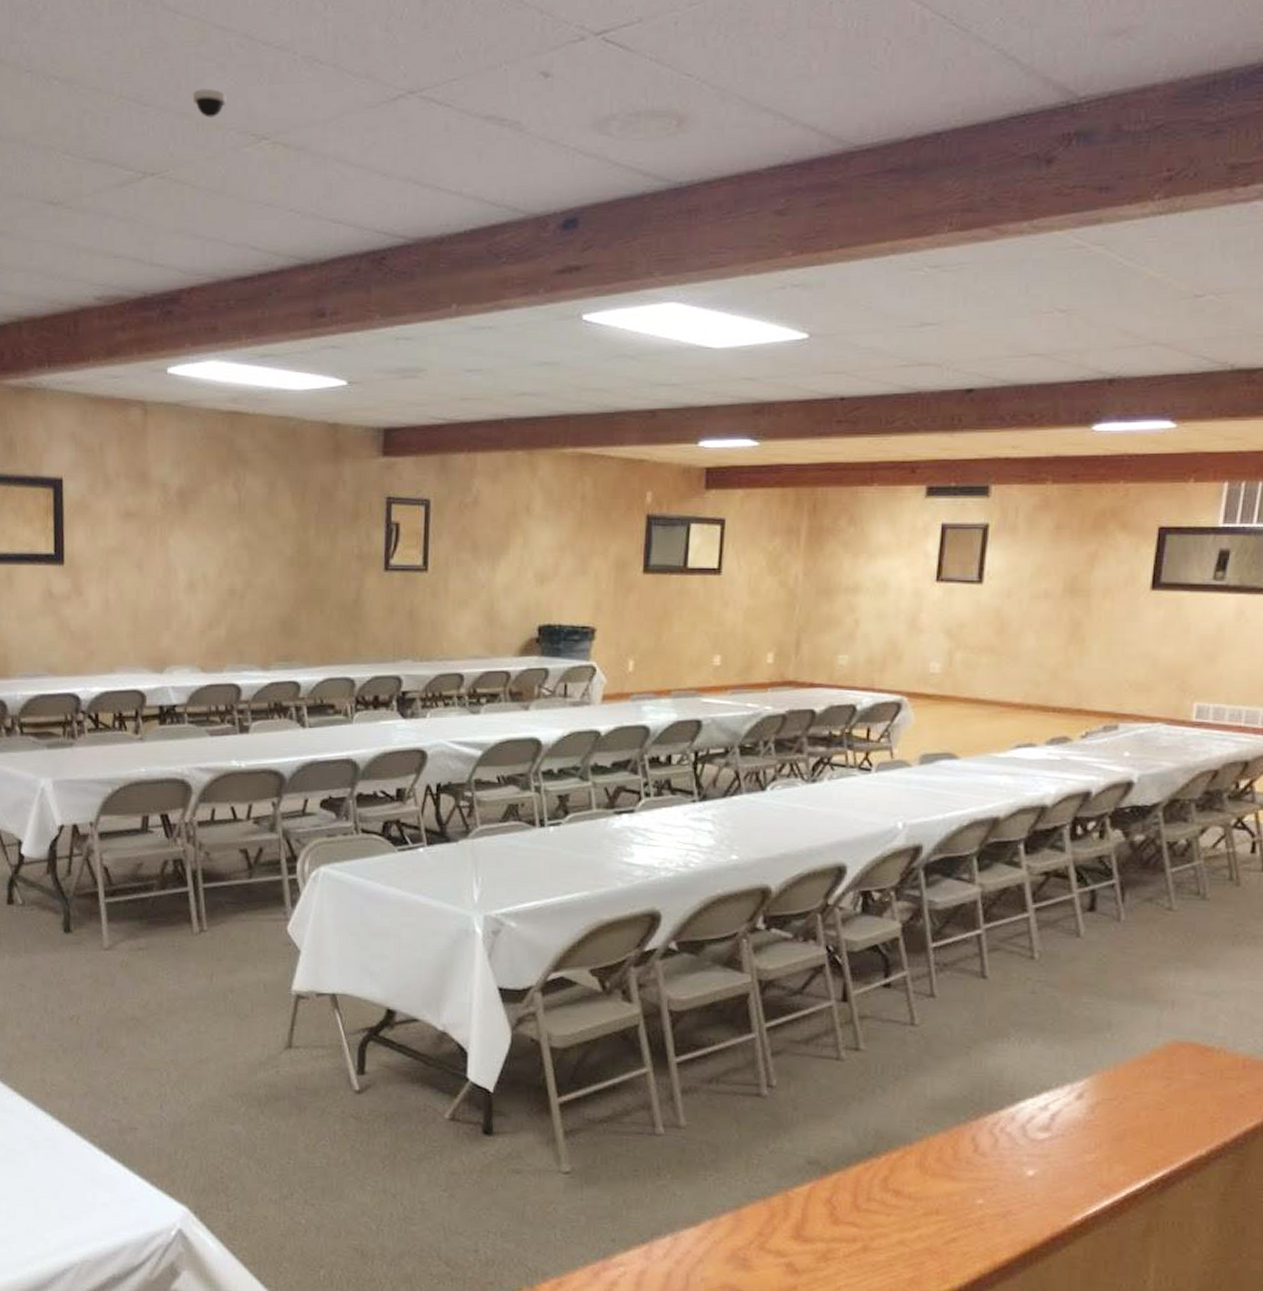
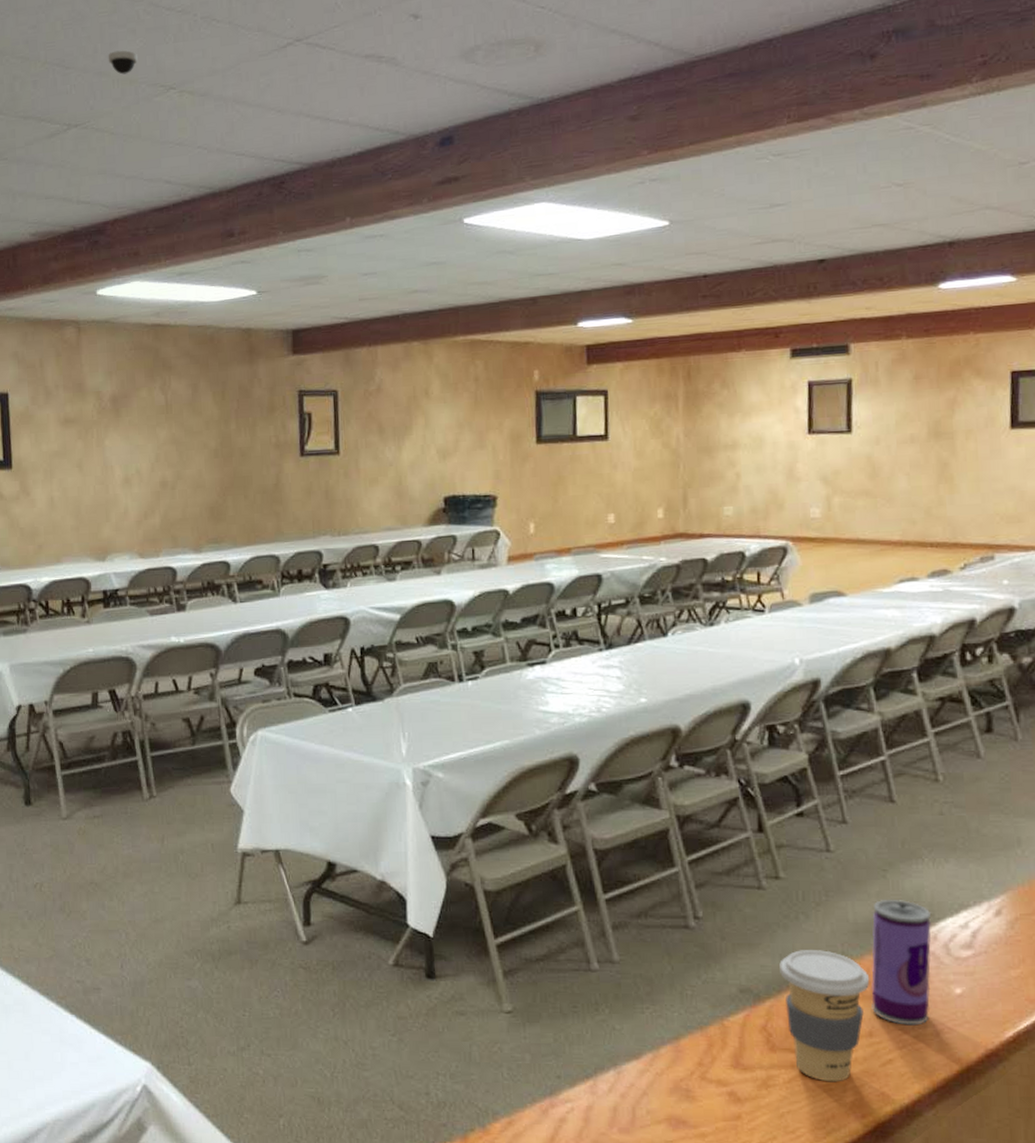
coffee cup: none [851,1124,942,1258] -> present [779,950,870,1082]
beverage can: none [941,1077,1012,1206] -> present [871,900,932,1026]

